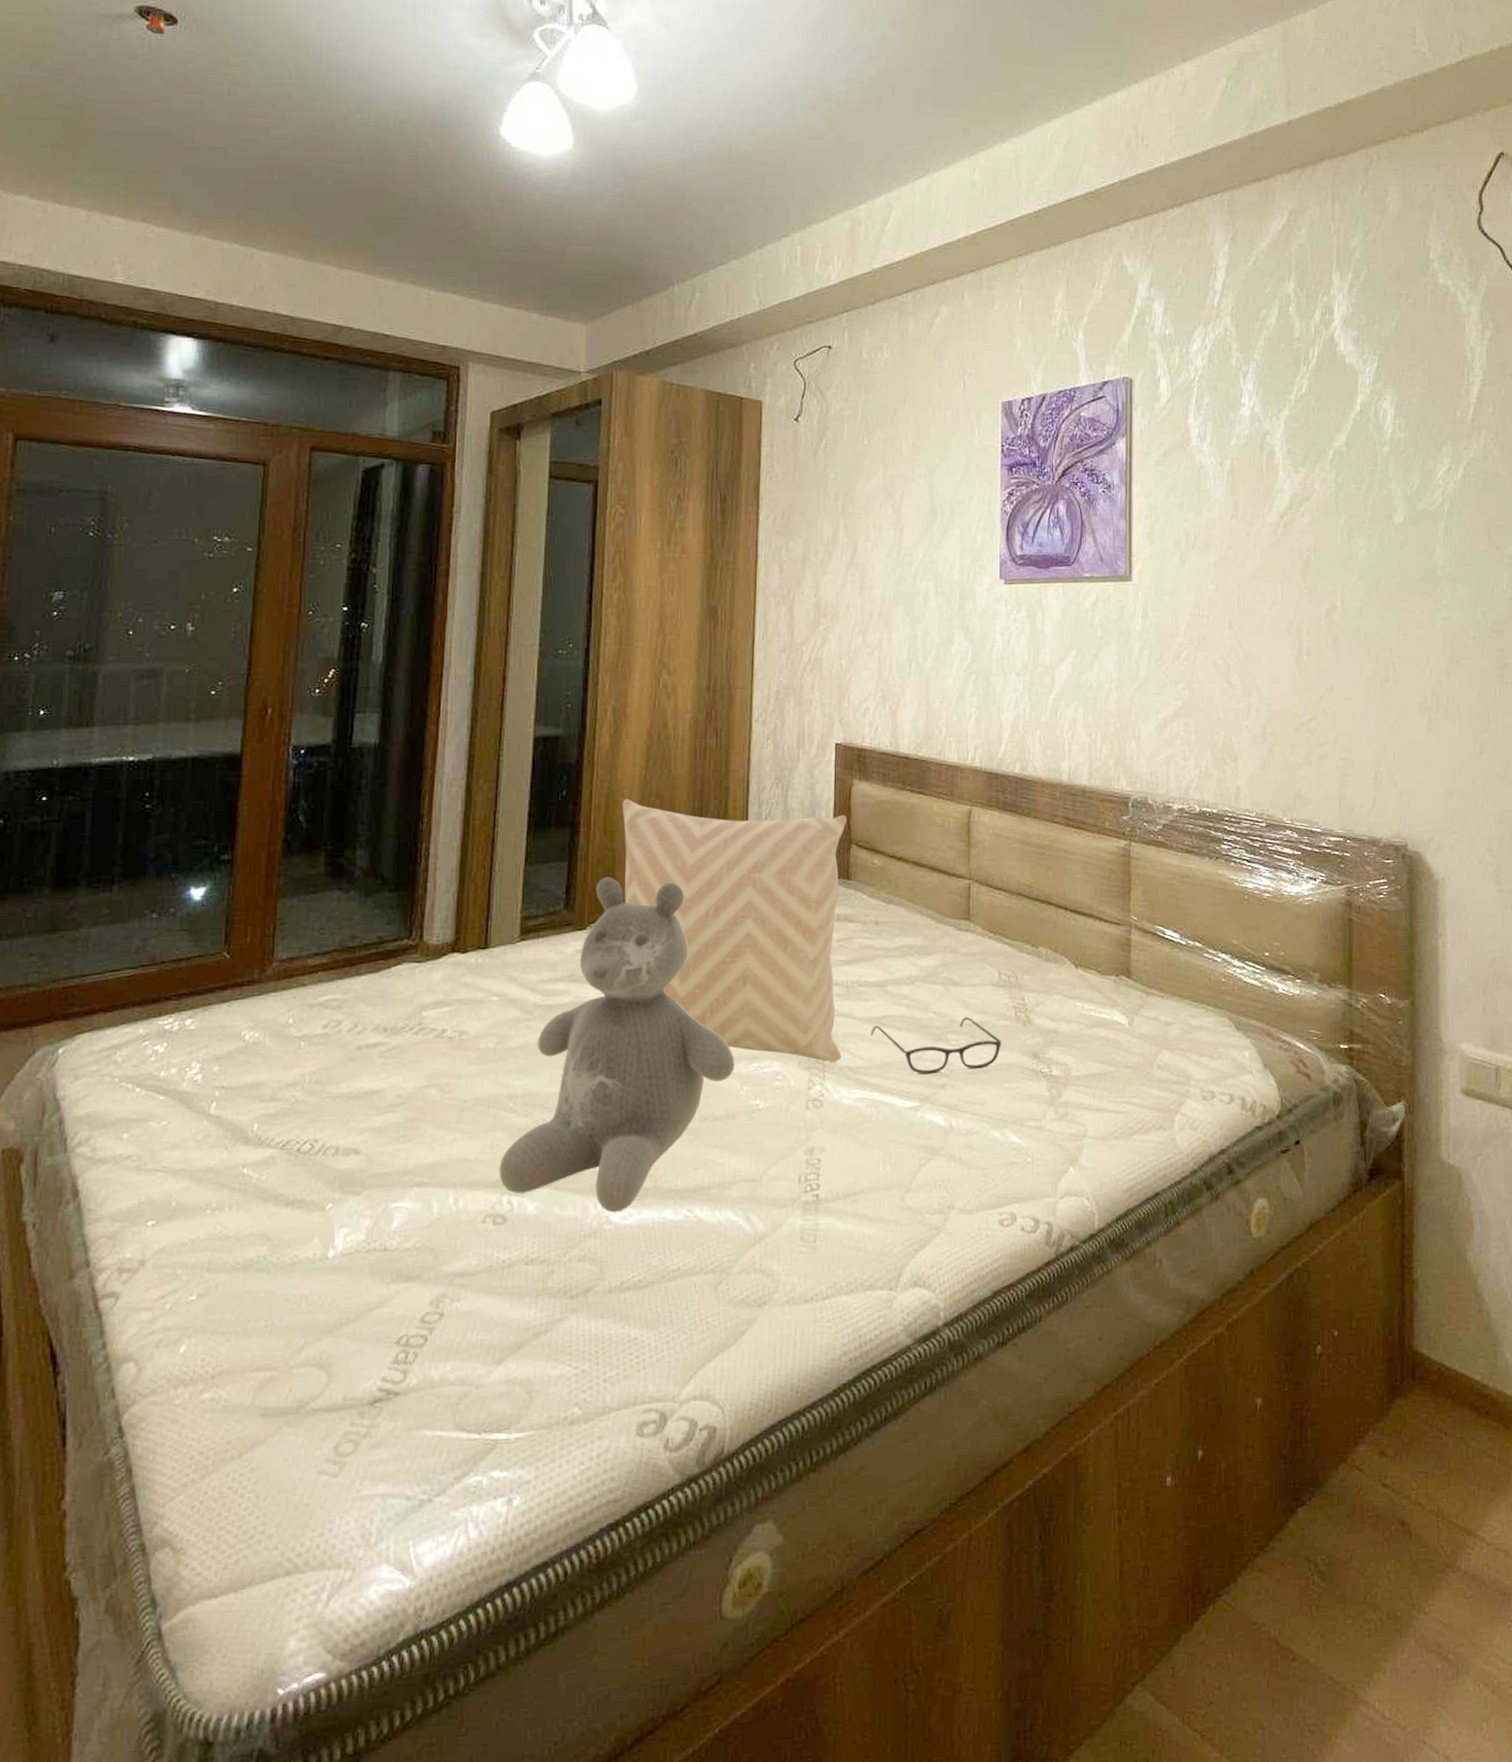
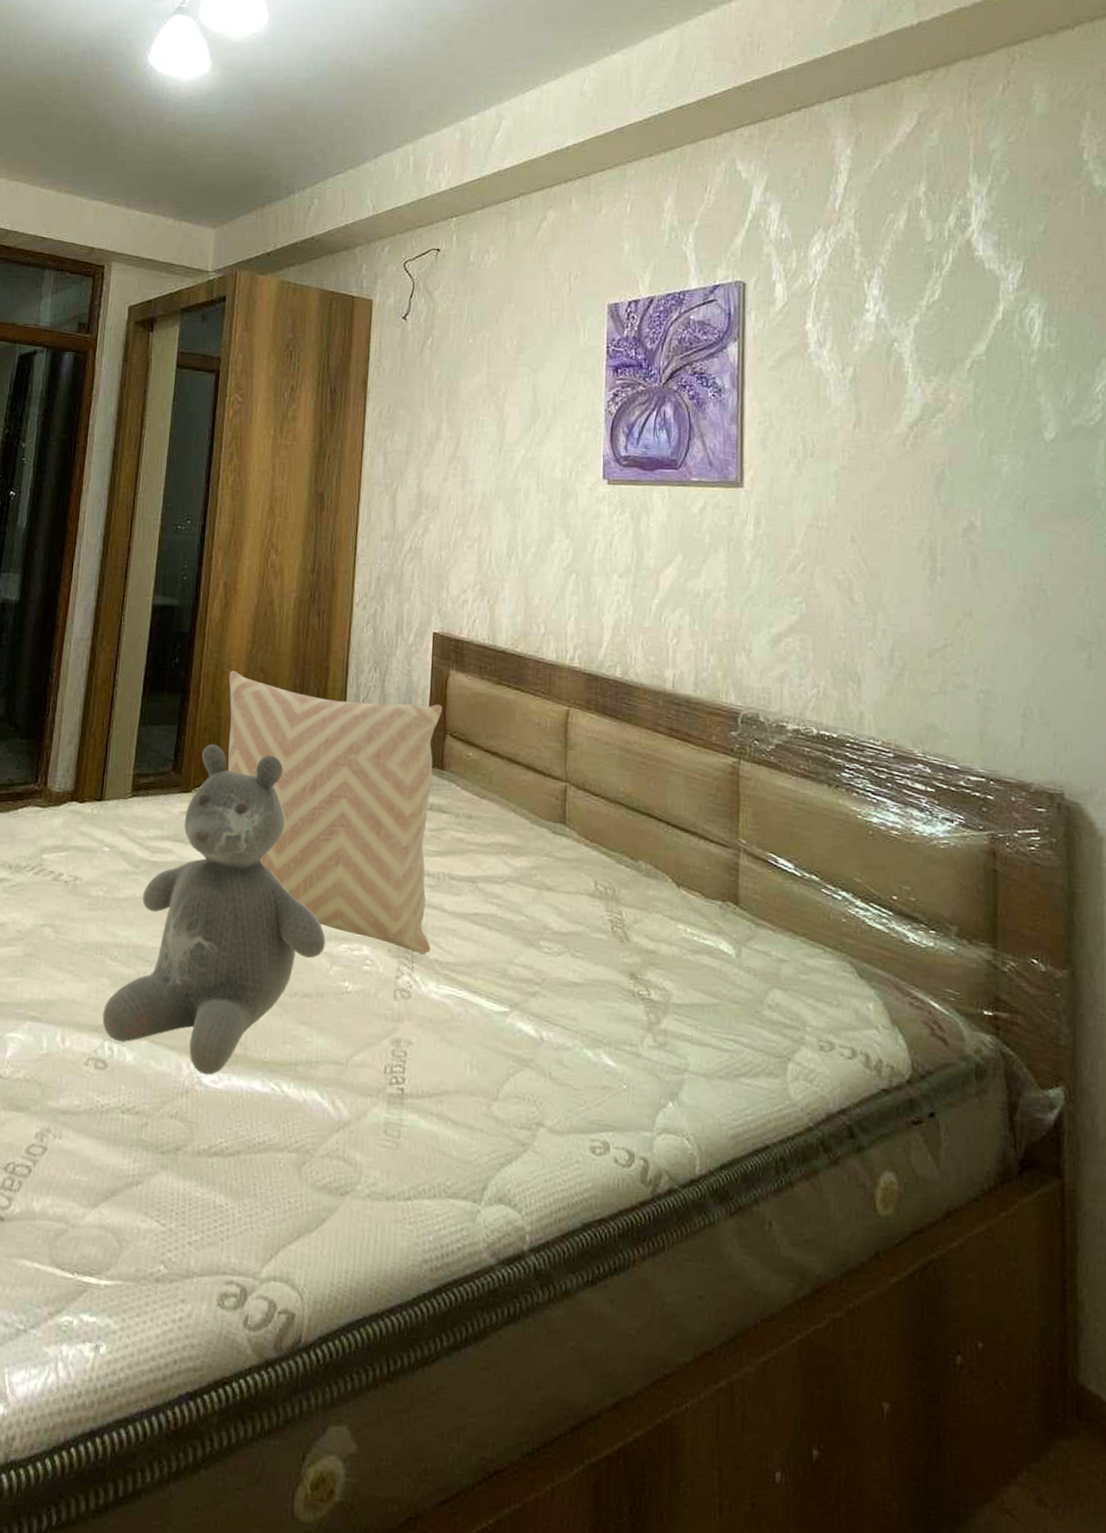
eyeglasses: present [870,1017,1001,1075] -> none [460,922,596,982]

